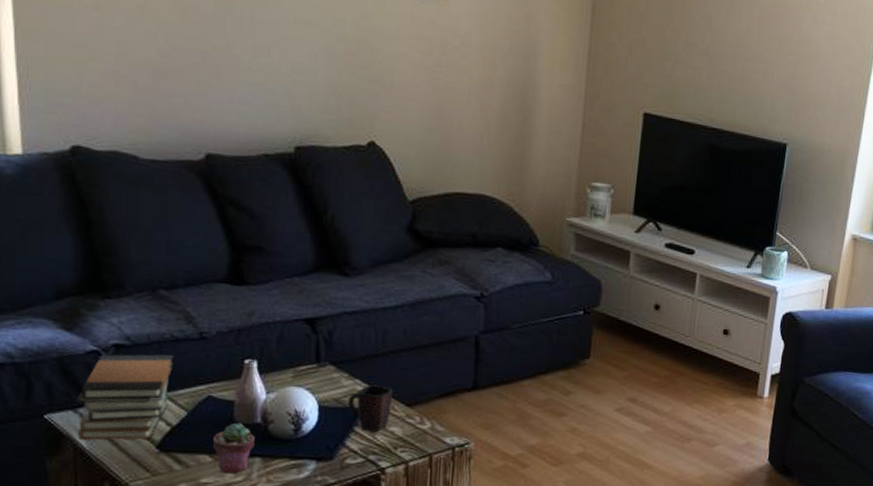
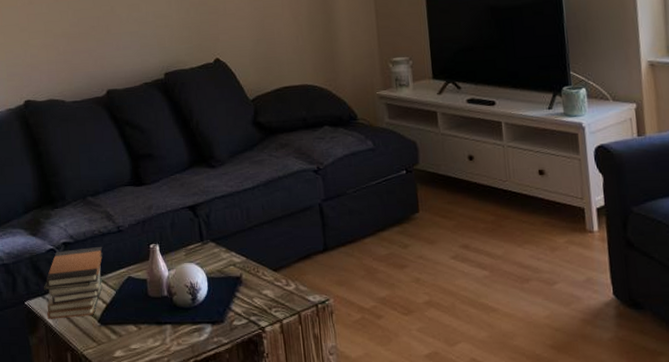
potted succulent: present [213,422,255,474] -> none [136,297,165,340]
mug: present [348,385,394,432] -> none [228,255,262,296]

